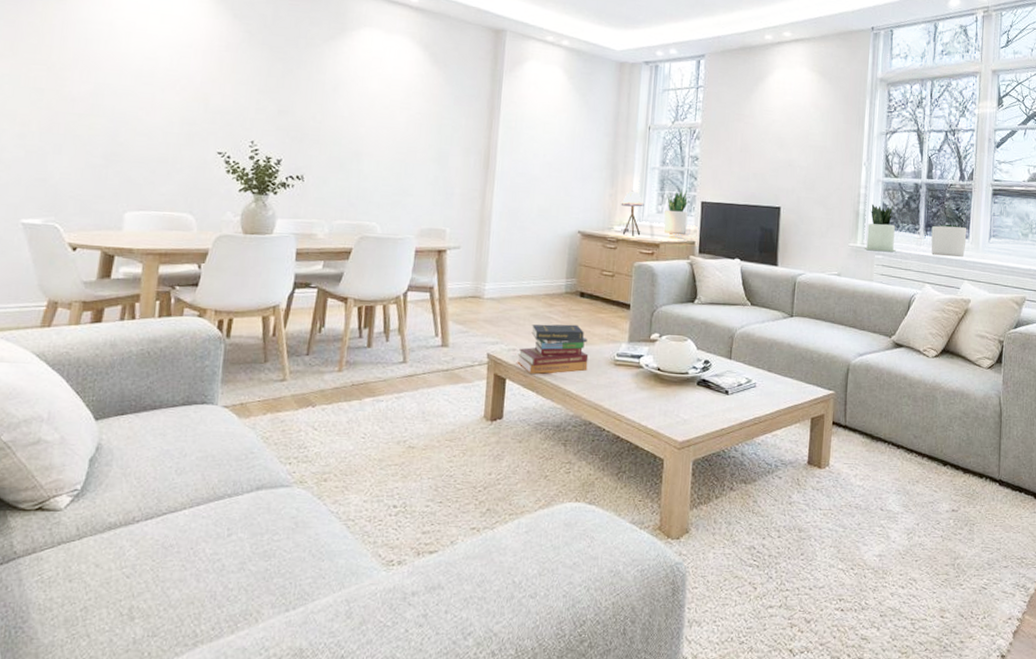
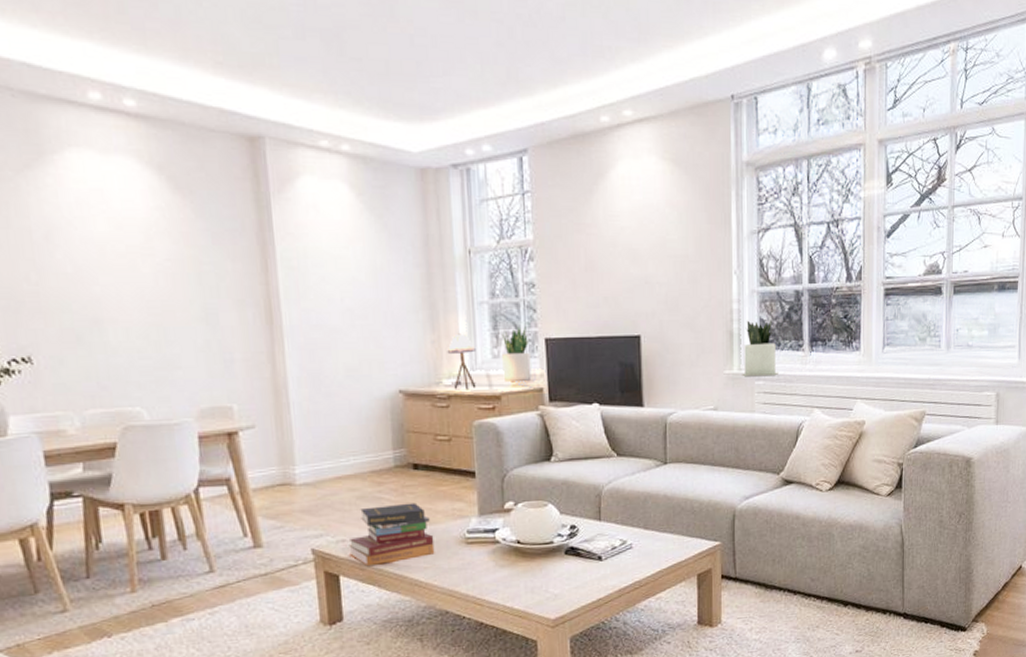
planter: present [931,224,967,258] -> none [818,335,858,375]

